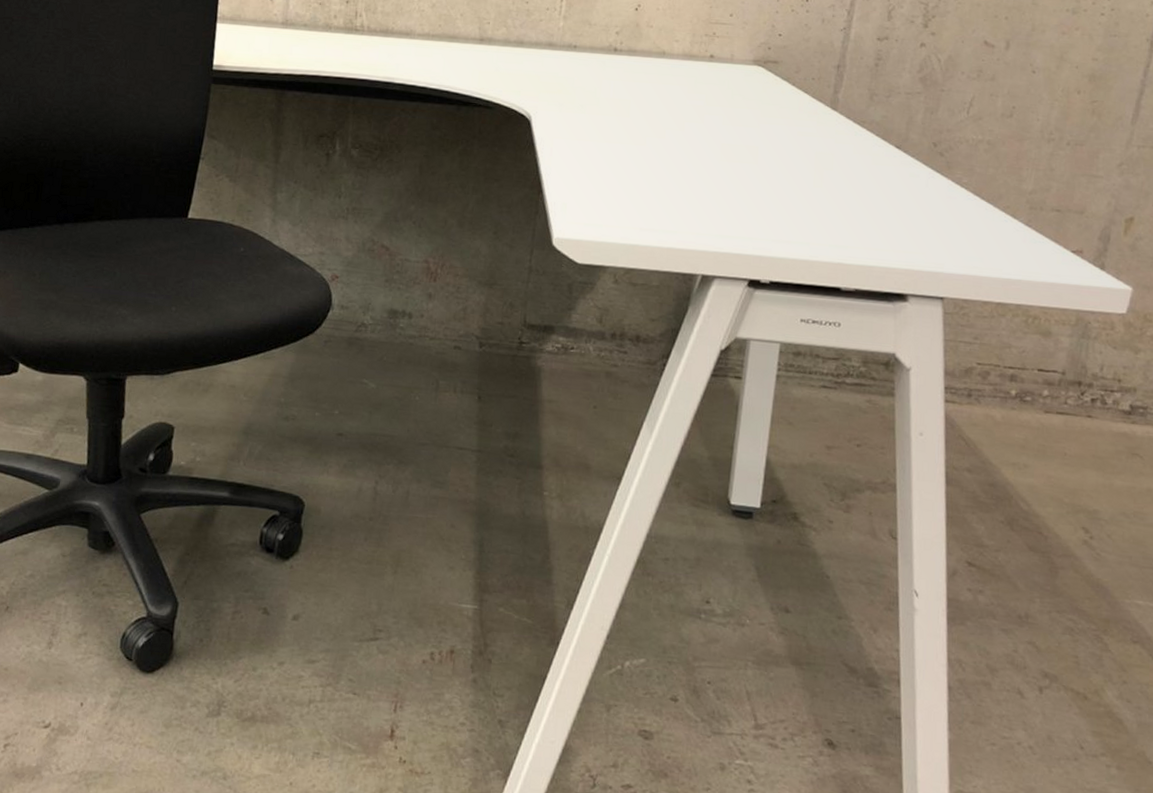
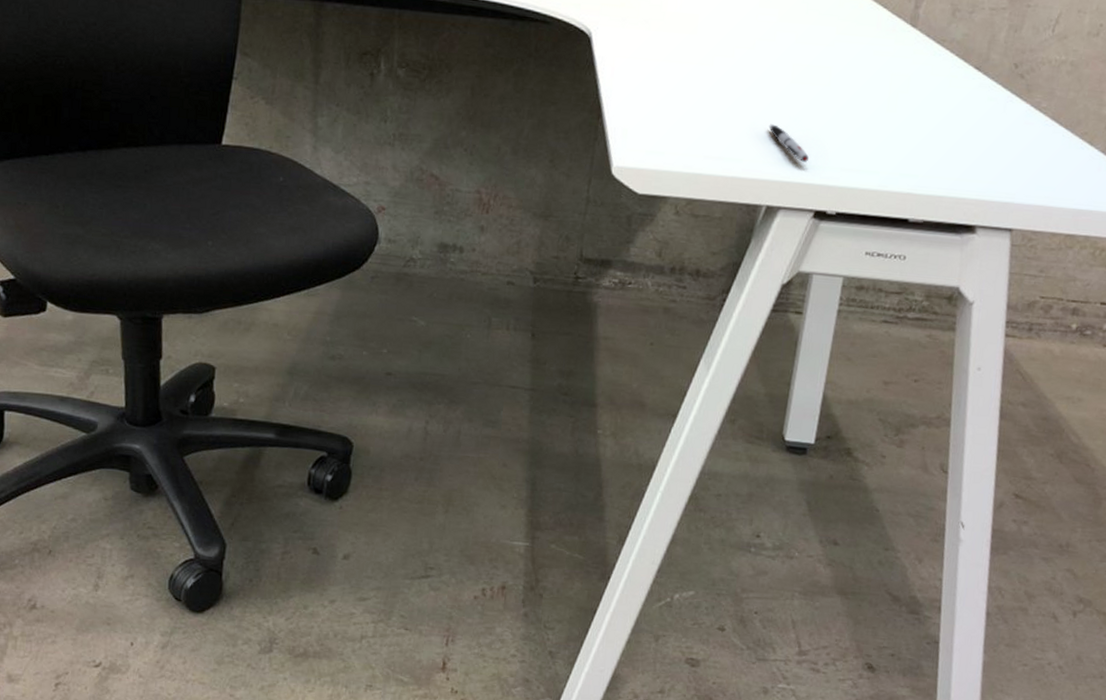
pen: none [701,199,740,234] -> present [769,124,809,162]

